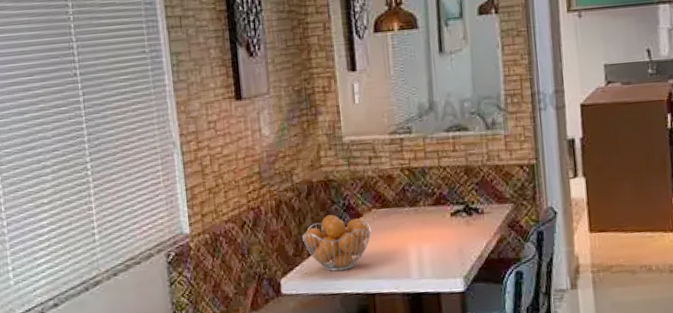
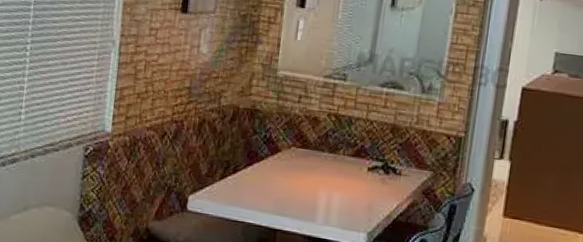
fruit basket: present [302,214,372,271] -> none [218,143,287,201]

